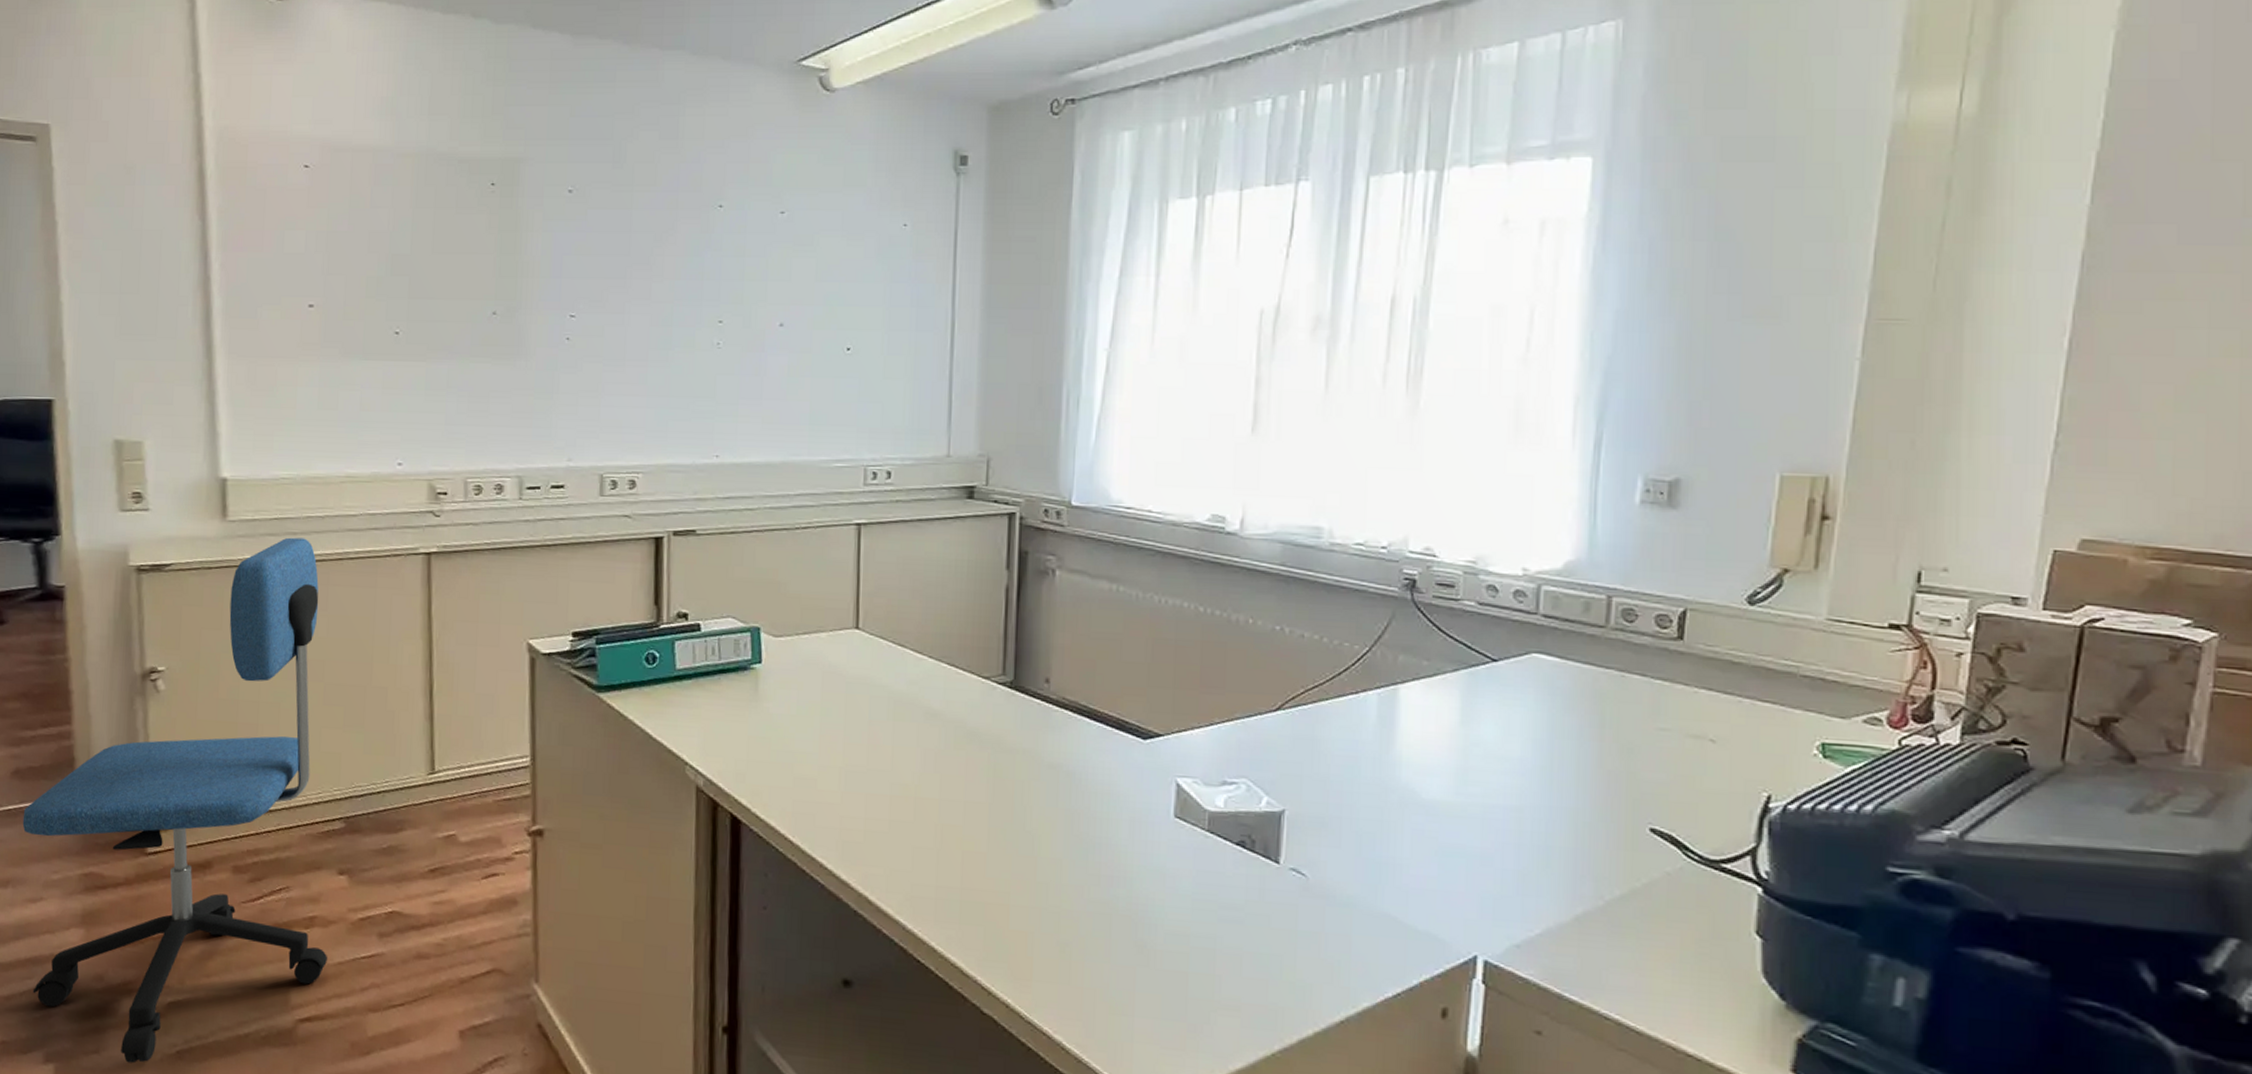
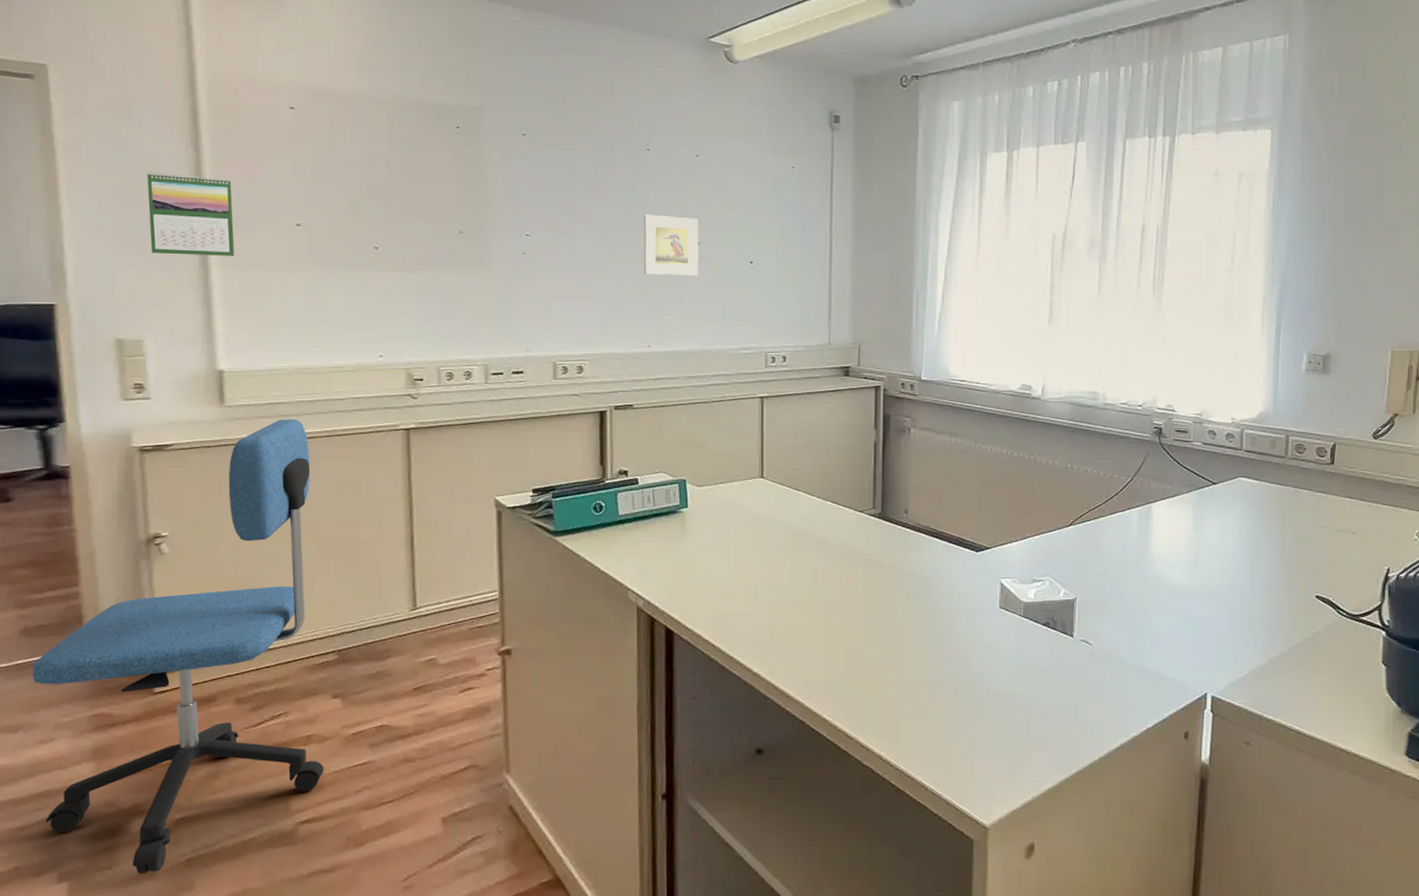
calendar: none [150,246,242,344] -> present [147,172,235,256]
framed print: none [712,288,783,366] -> present [643,214,699,276]

